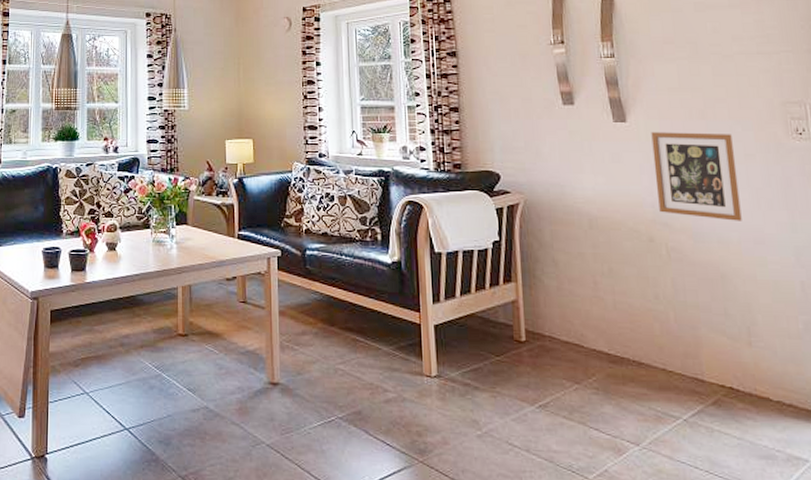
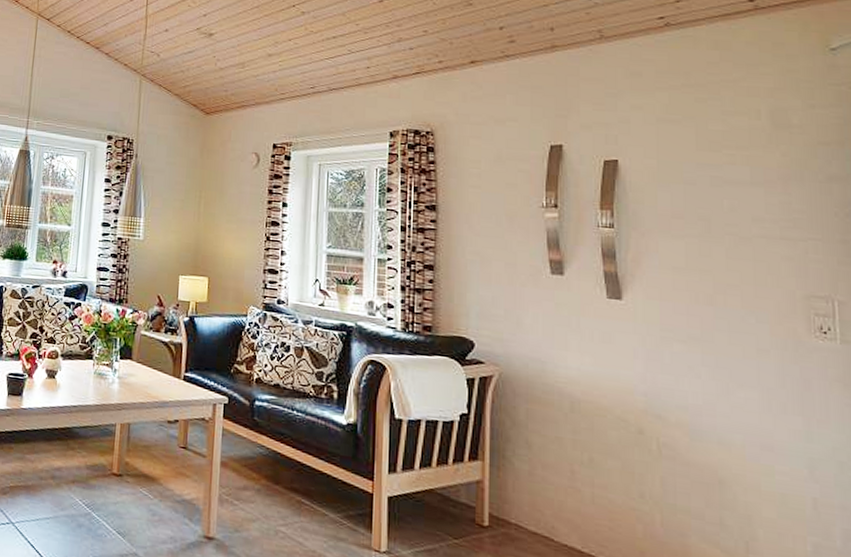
picture frame: present [651,132,742,221] -> none [649,314,748,423]

